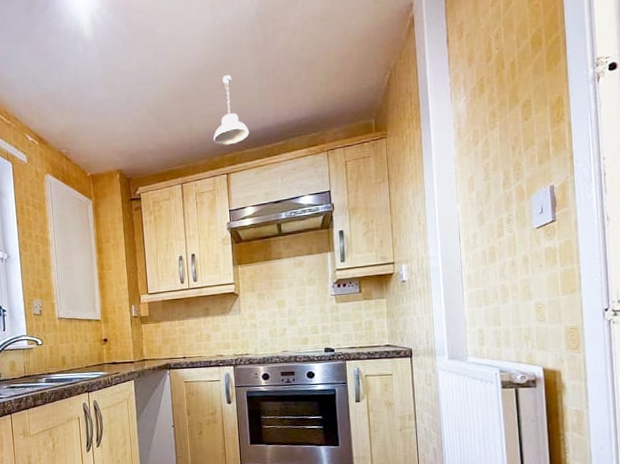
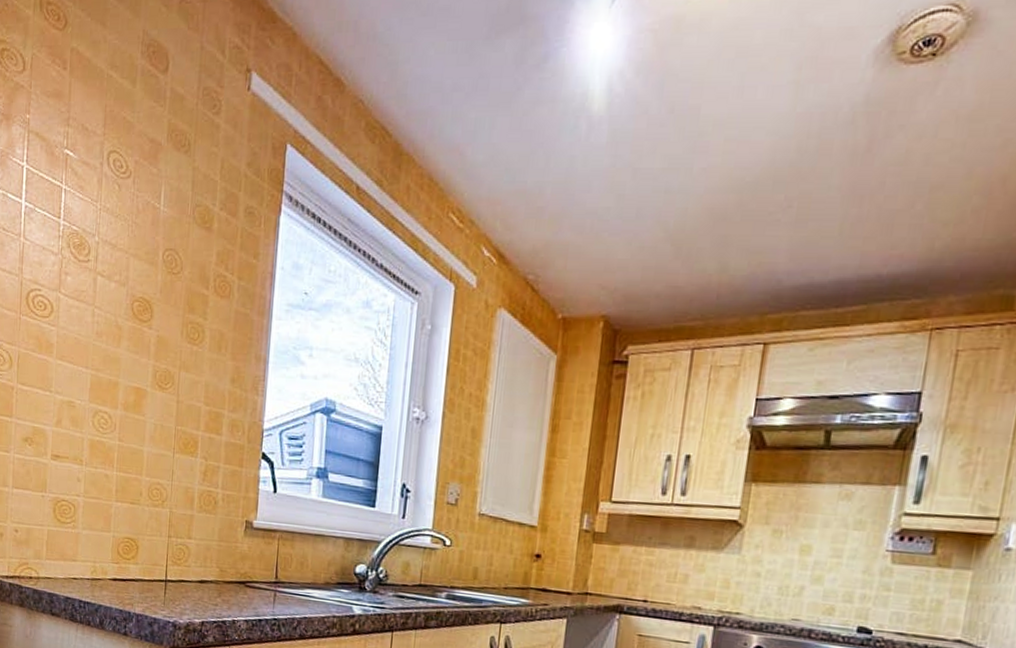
pendant light: present [213,74,250,145] -> none [754,191,814,300]

